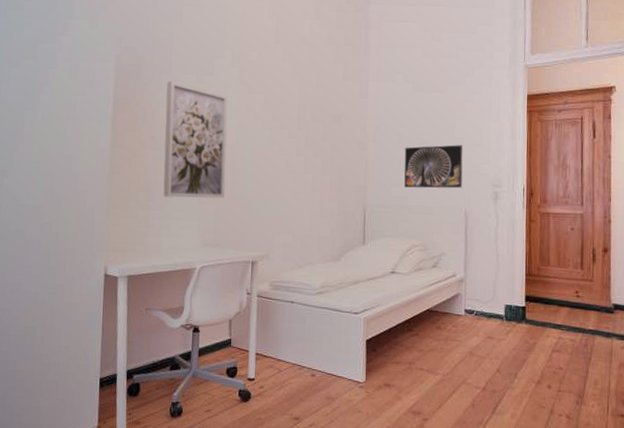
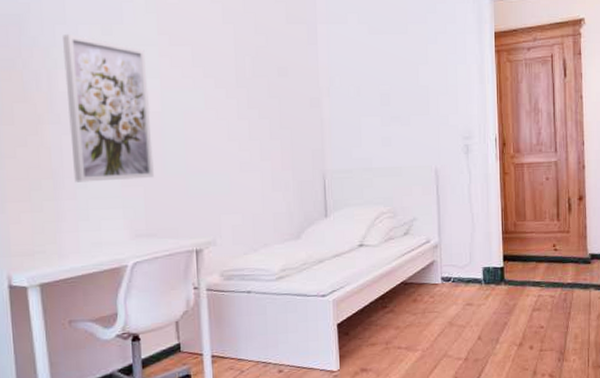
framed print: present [404,145,463,189] -> none [364,94,430,147]

